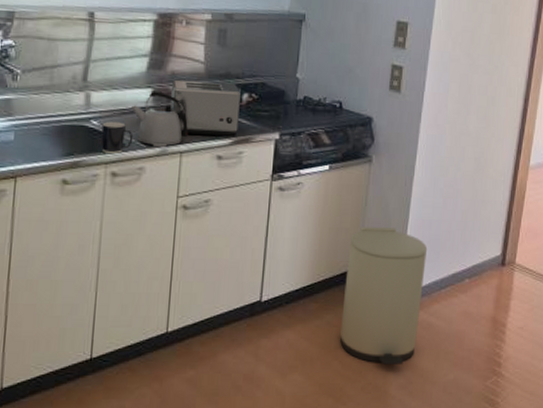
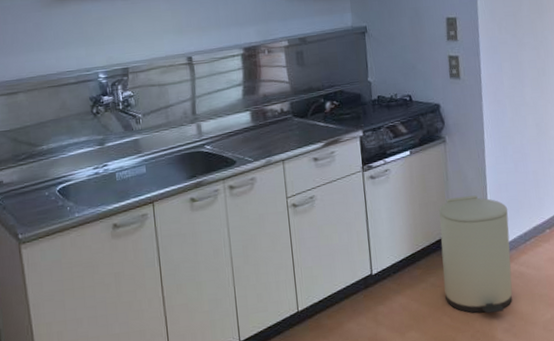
mug: present [101,121,134,155] -> none [214,143,242,172]
kettle: present [131,90,189,148] -> none [236,112,287,160]
toaster: present [169,80,243,137] -> none [265,95,327,145]

